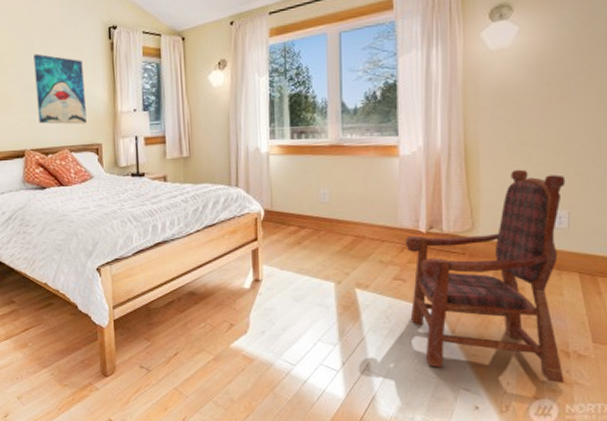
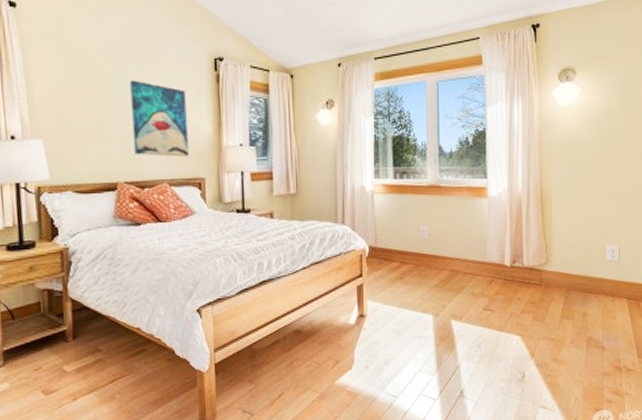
armchair: present [404,169,566,383] -> none [493,210,618,395]

